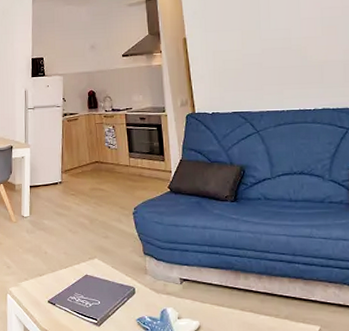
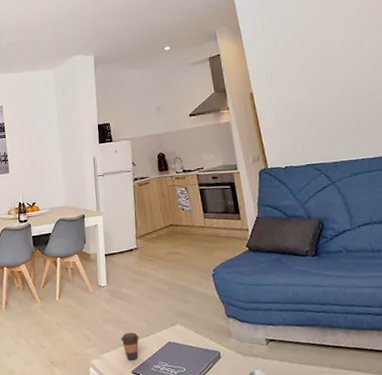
coffee cup: none [40,263,57,290] -> present [121,332,139,360]

